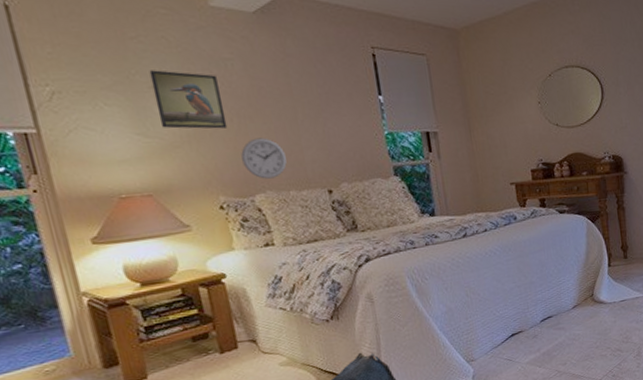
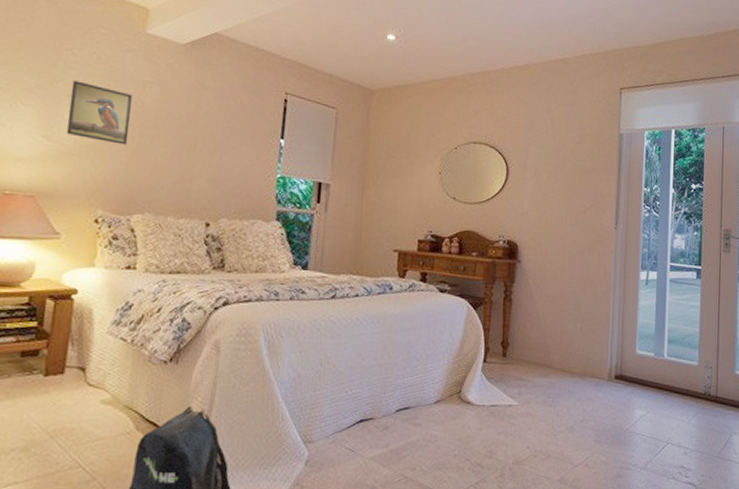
wall clock: present [241,137,287,179] -> none [131,159,175,201]

